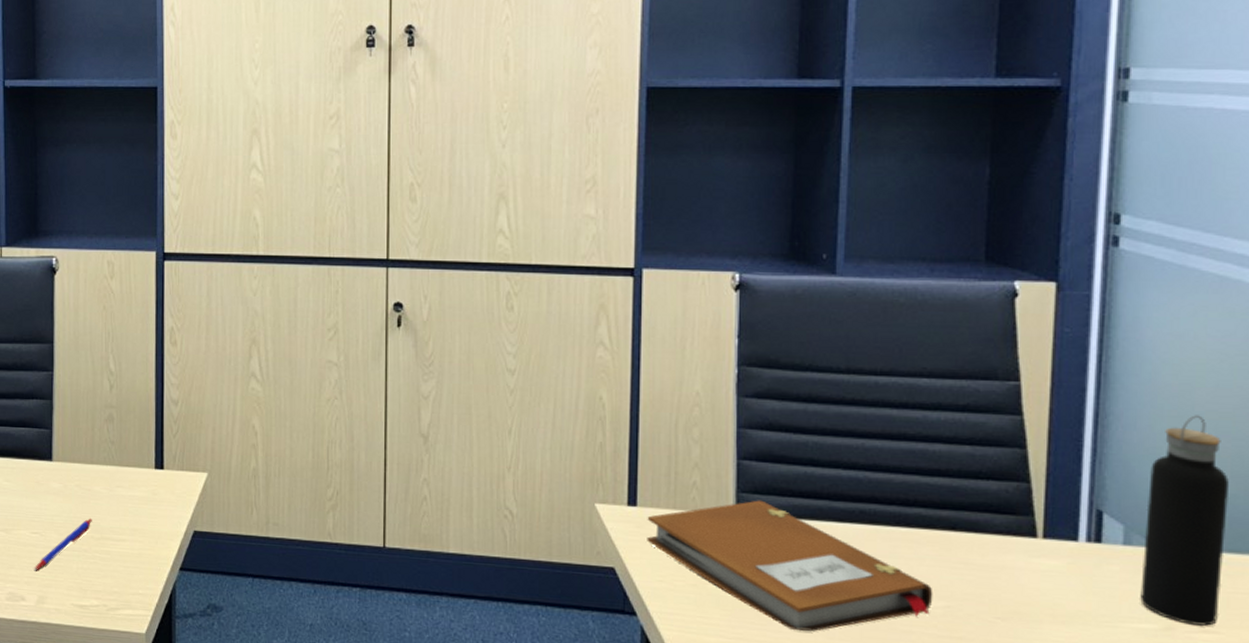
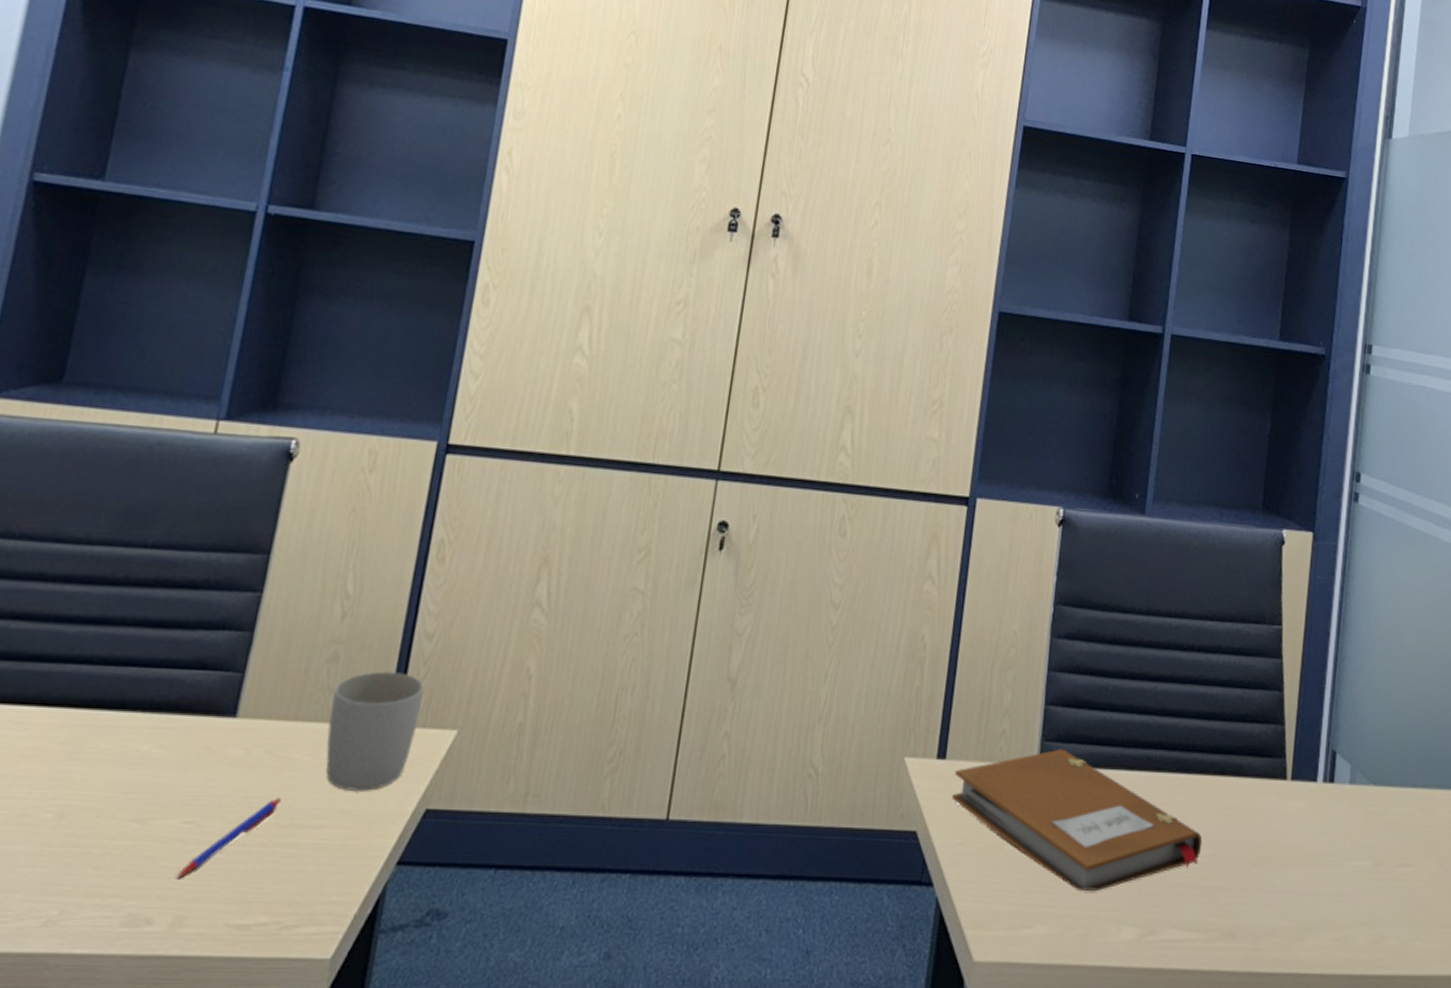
mug: none [115,428,178,516] -> present [326,671,424,791]
water bottle: present [1140,415,1229,627] -> none [1359,659,1425,861]

